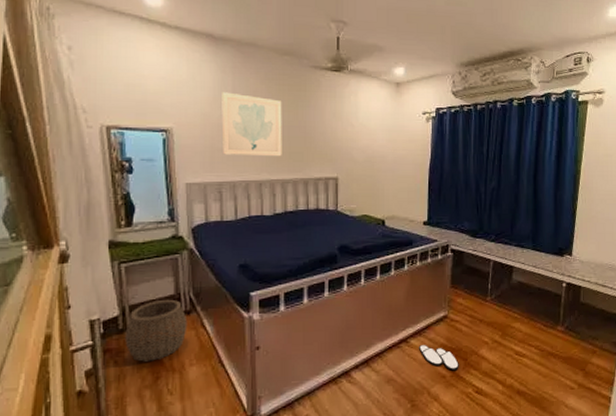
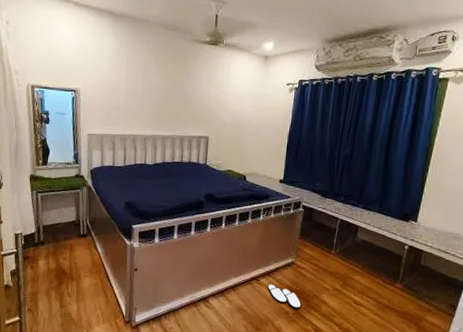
woven basket: present [125,299,188,362] -> none [39,224,84,270]
wall art: present [222,92,282,157] -> none [117,60,167,116]

